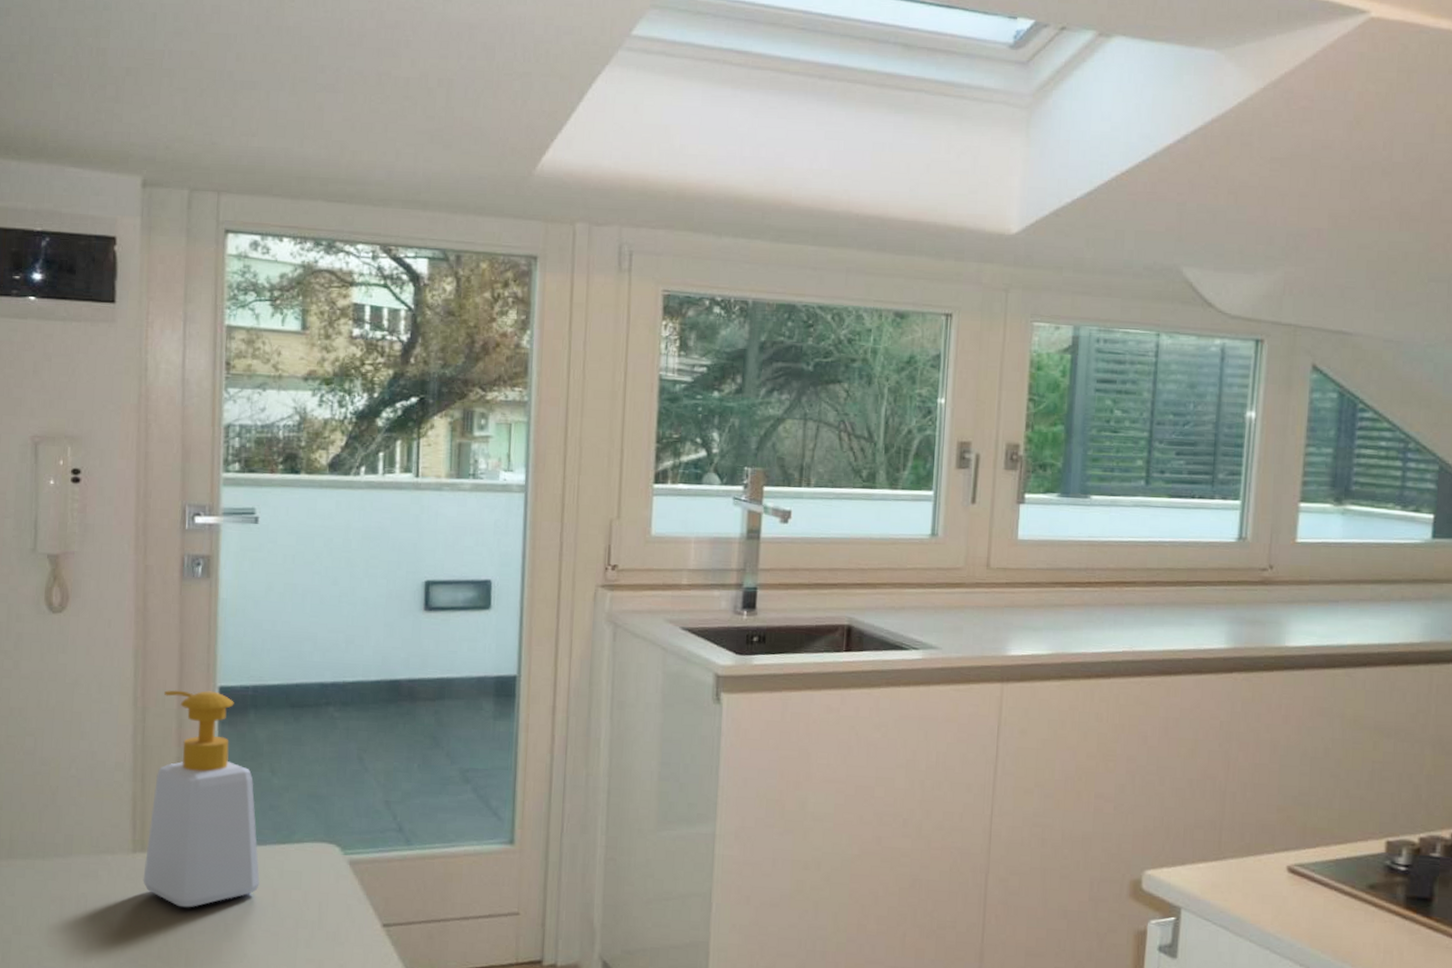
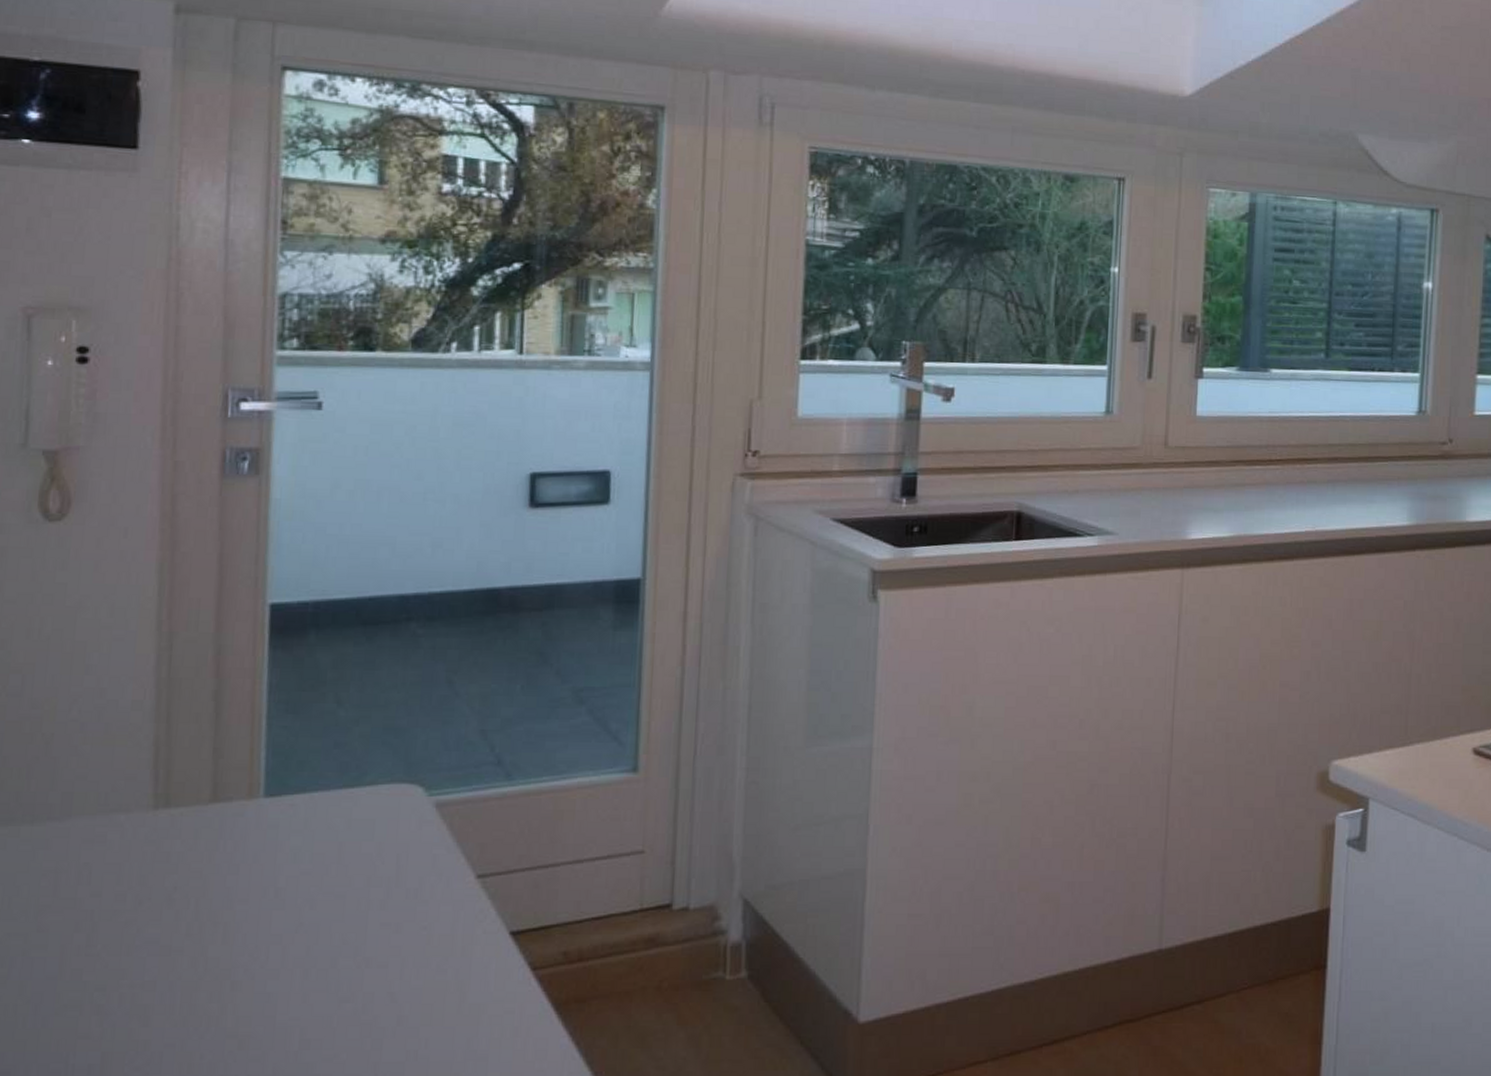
soap bottle: present [143,690,260,908] -> none [167,609,321,872]

